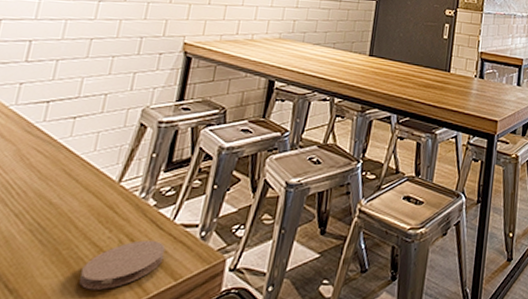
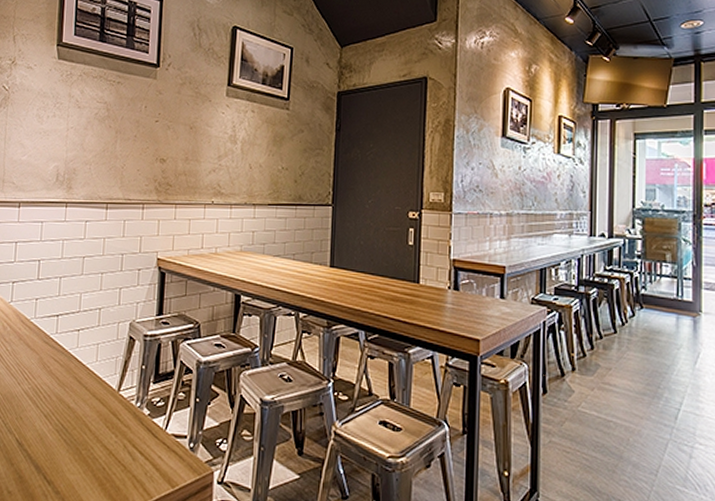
coaster: present [79,240,166,290] -> none [98,446,162,489]

